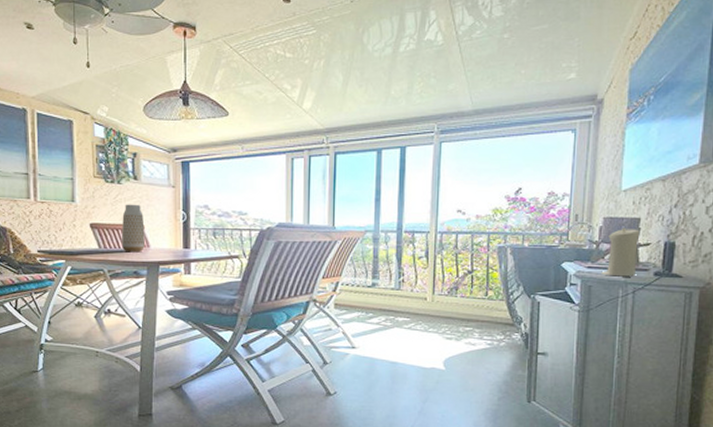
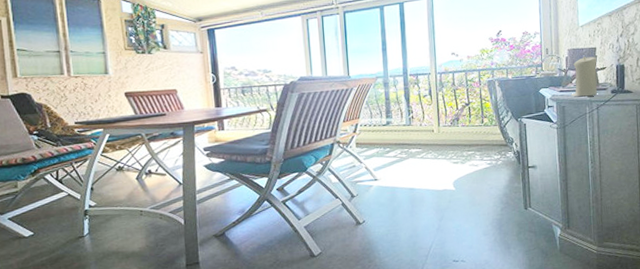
vase: present [121,204,145,253] -> none [155,71,179,116]

